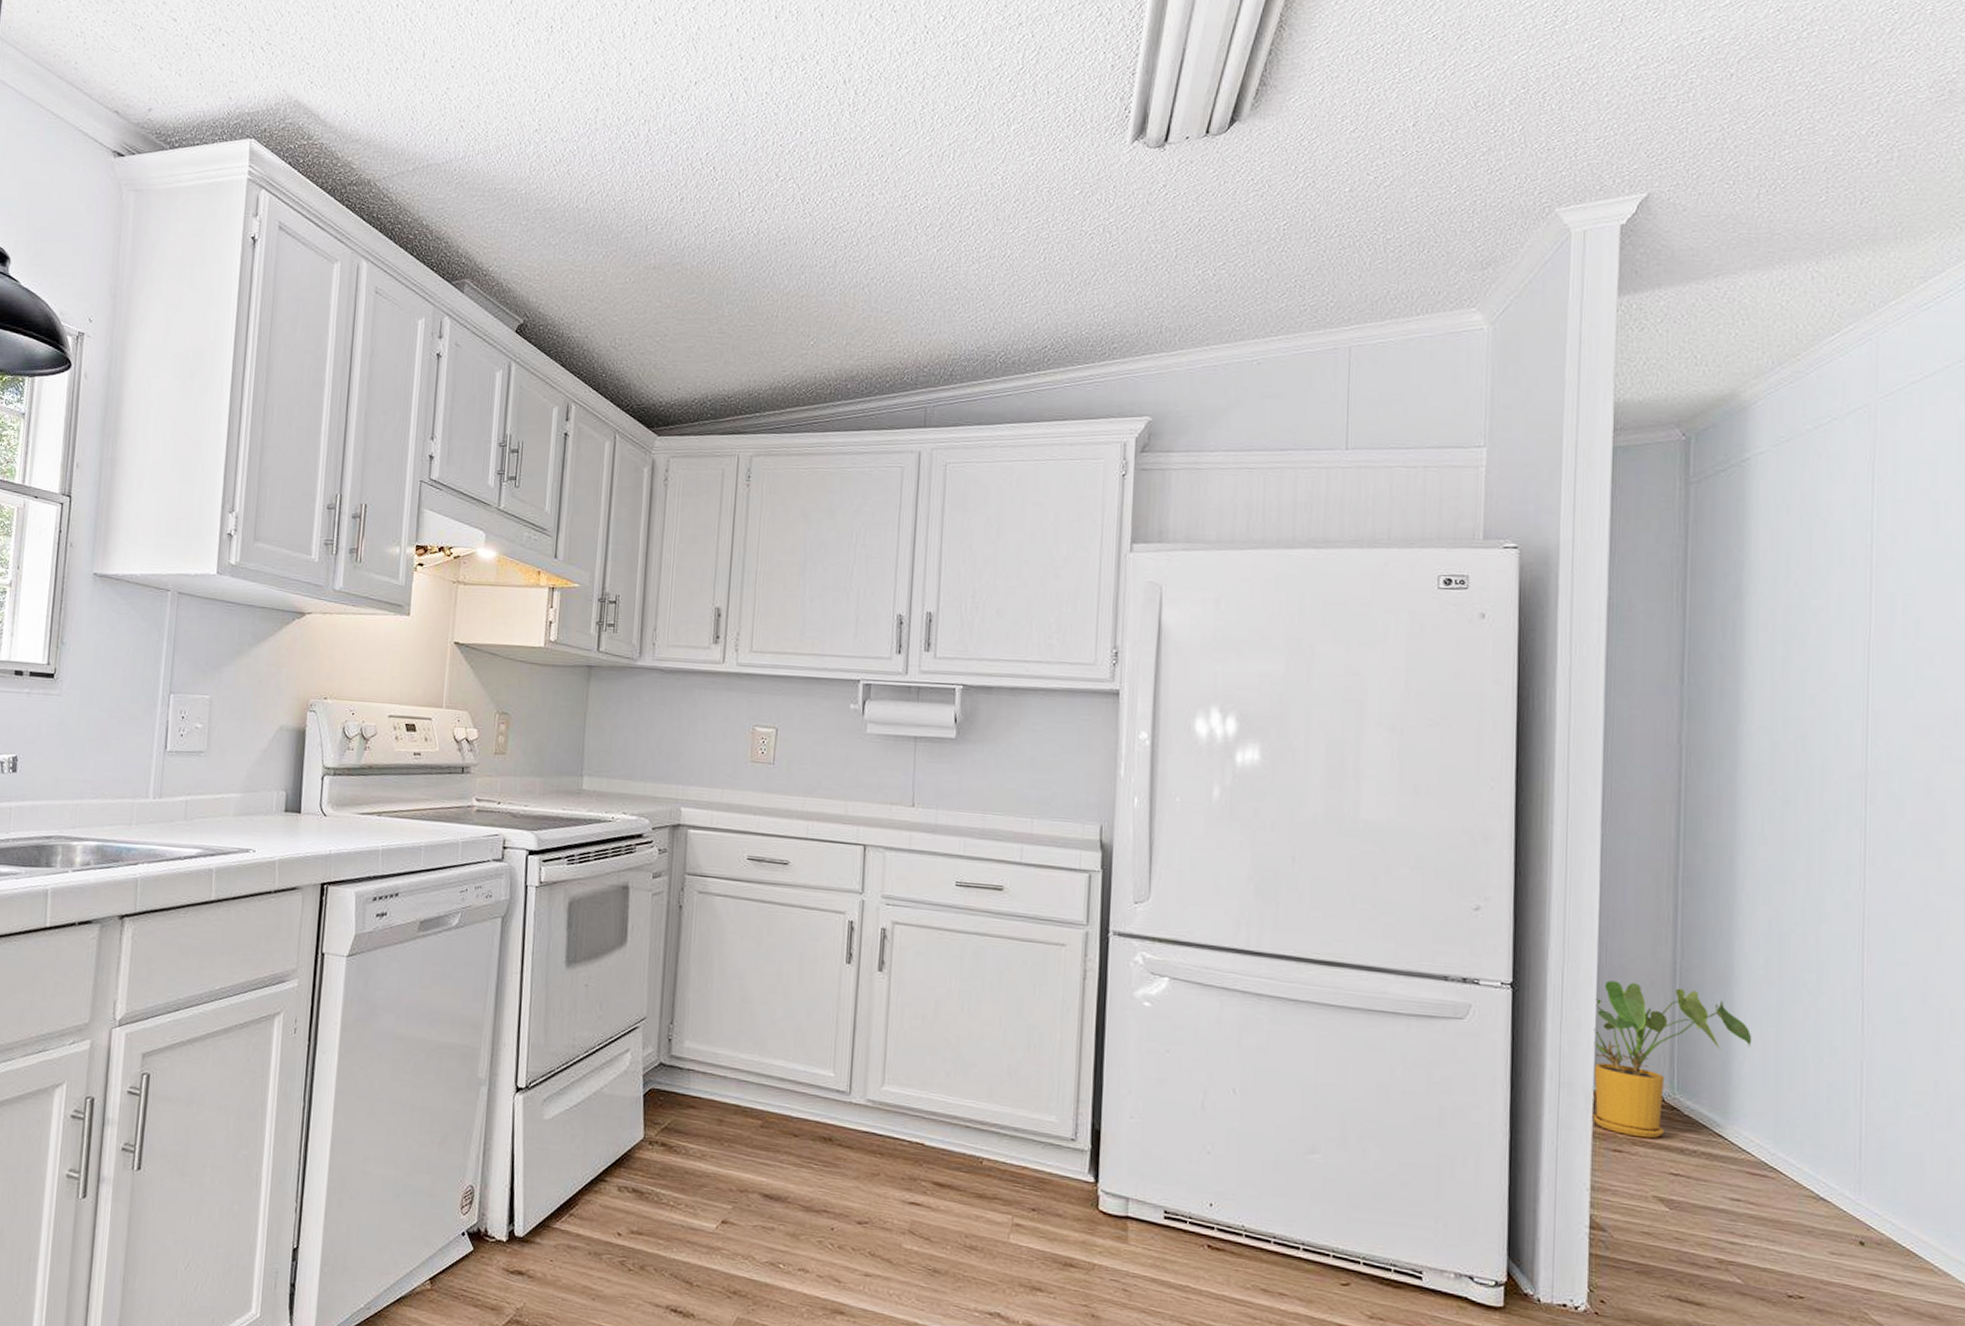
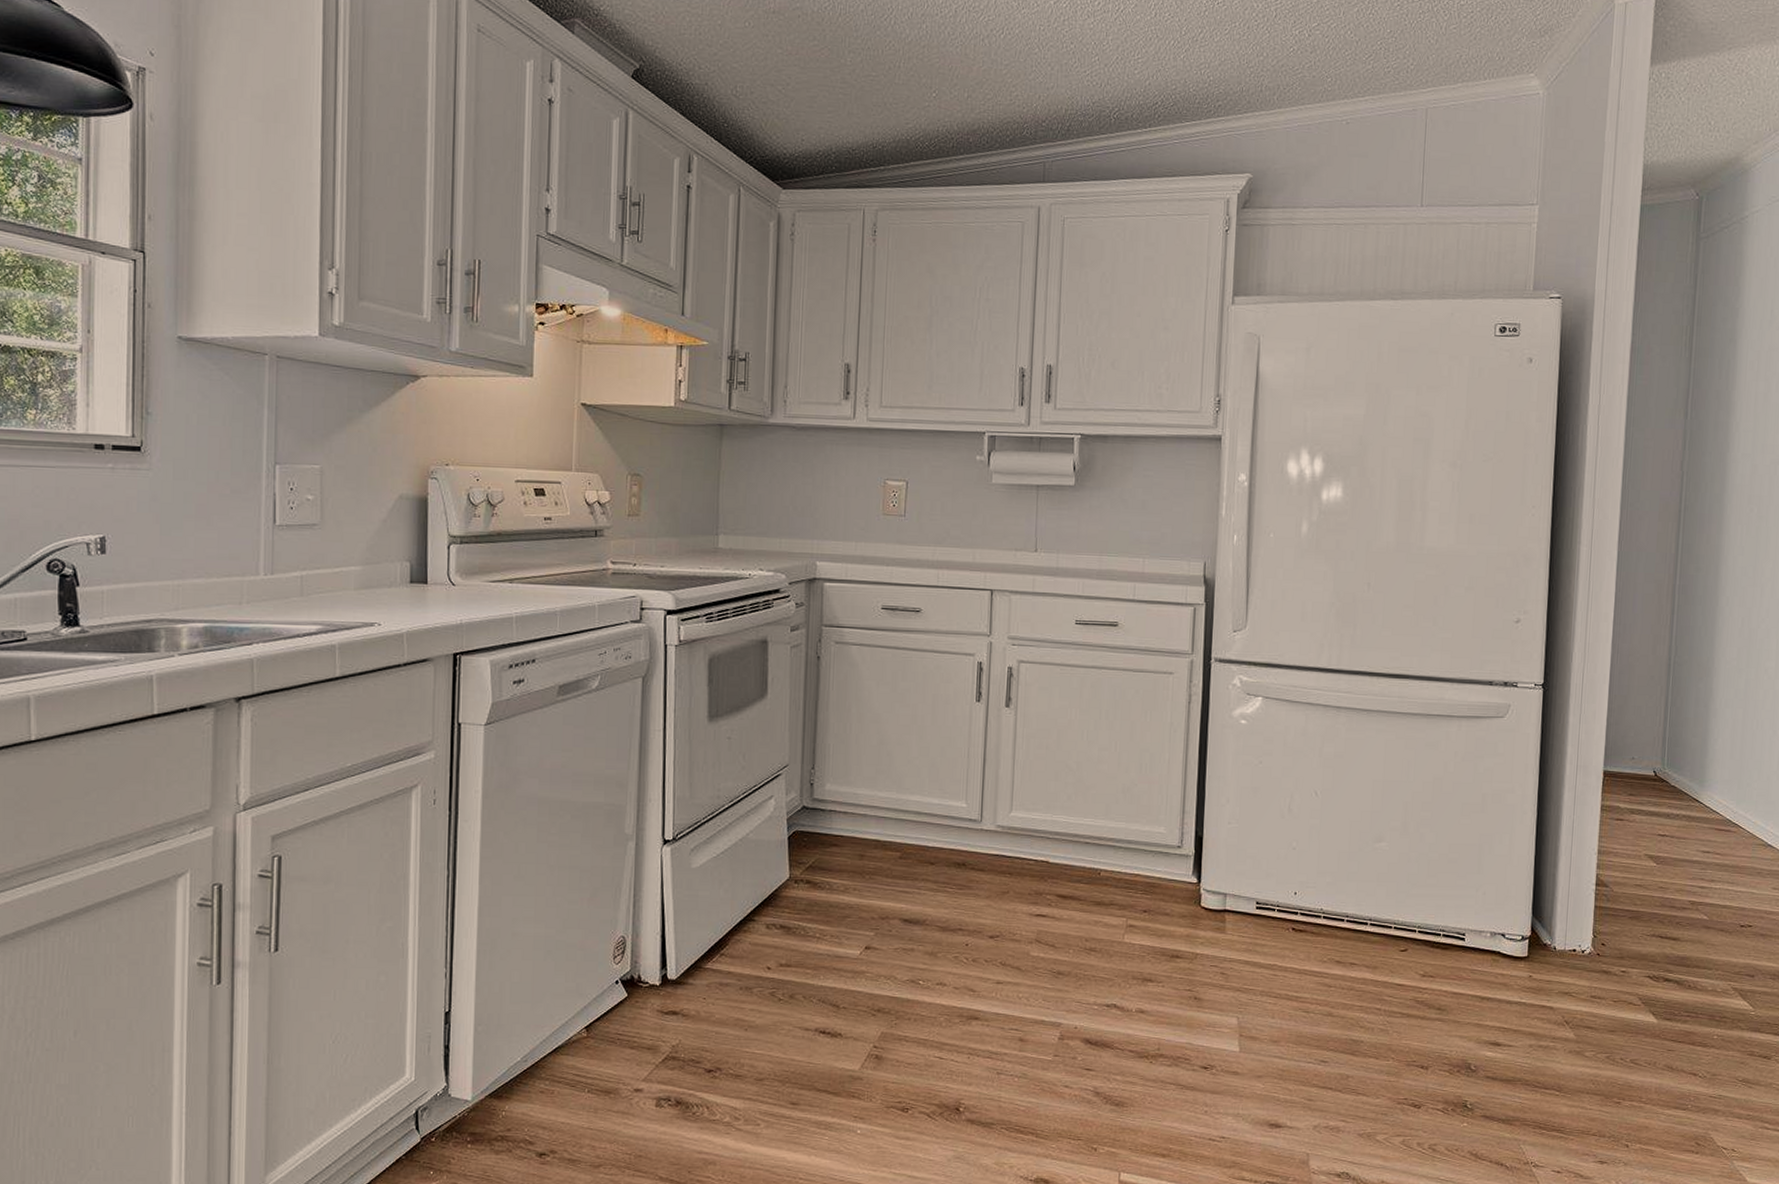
house plant: present [1591,980,1752,1139] -> none [1600,677,1725,807]

